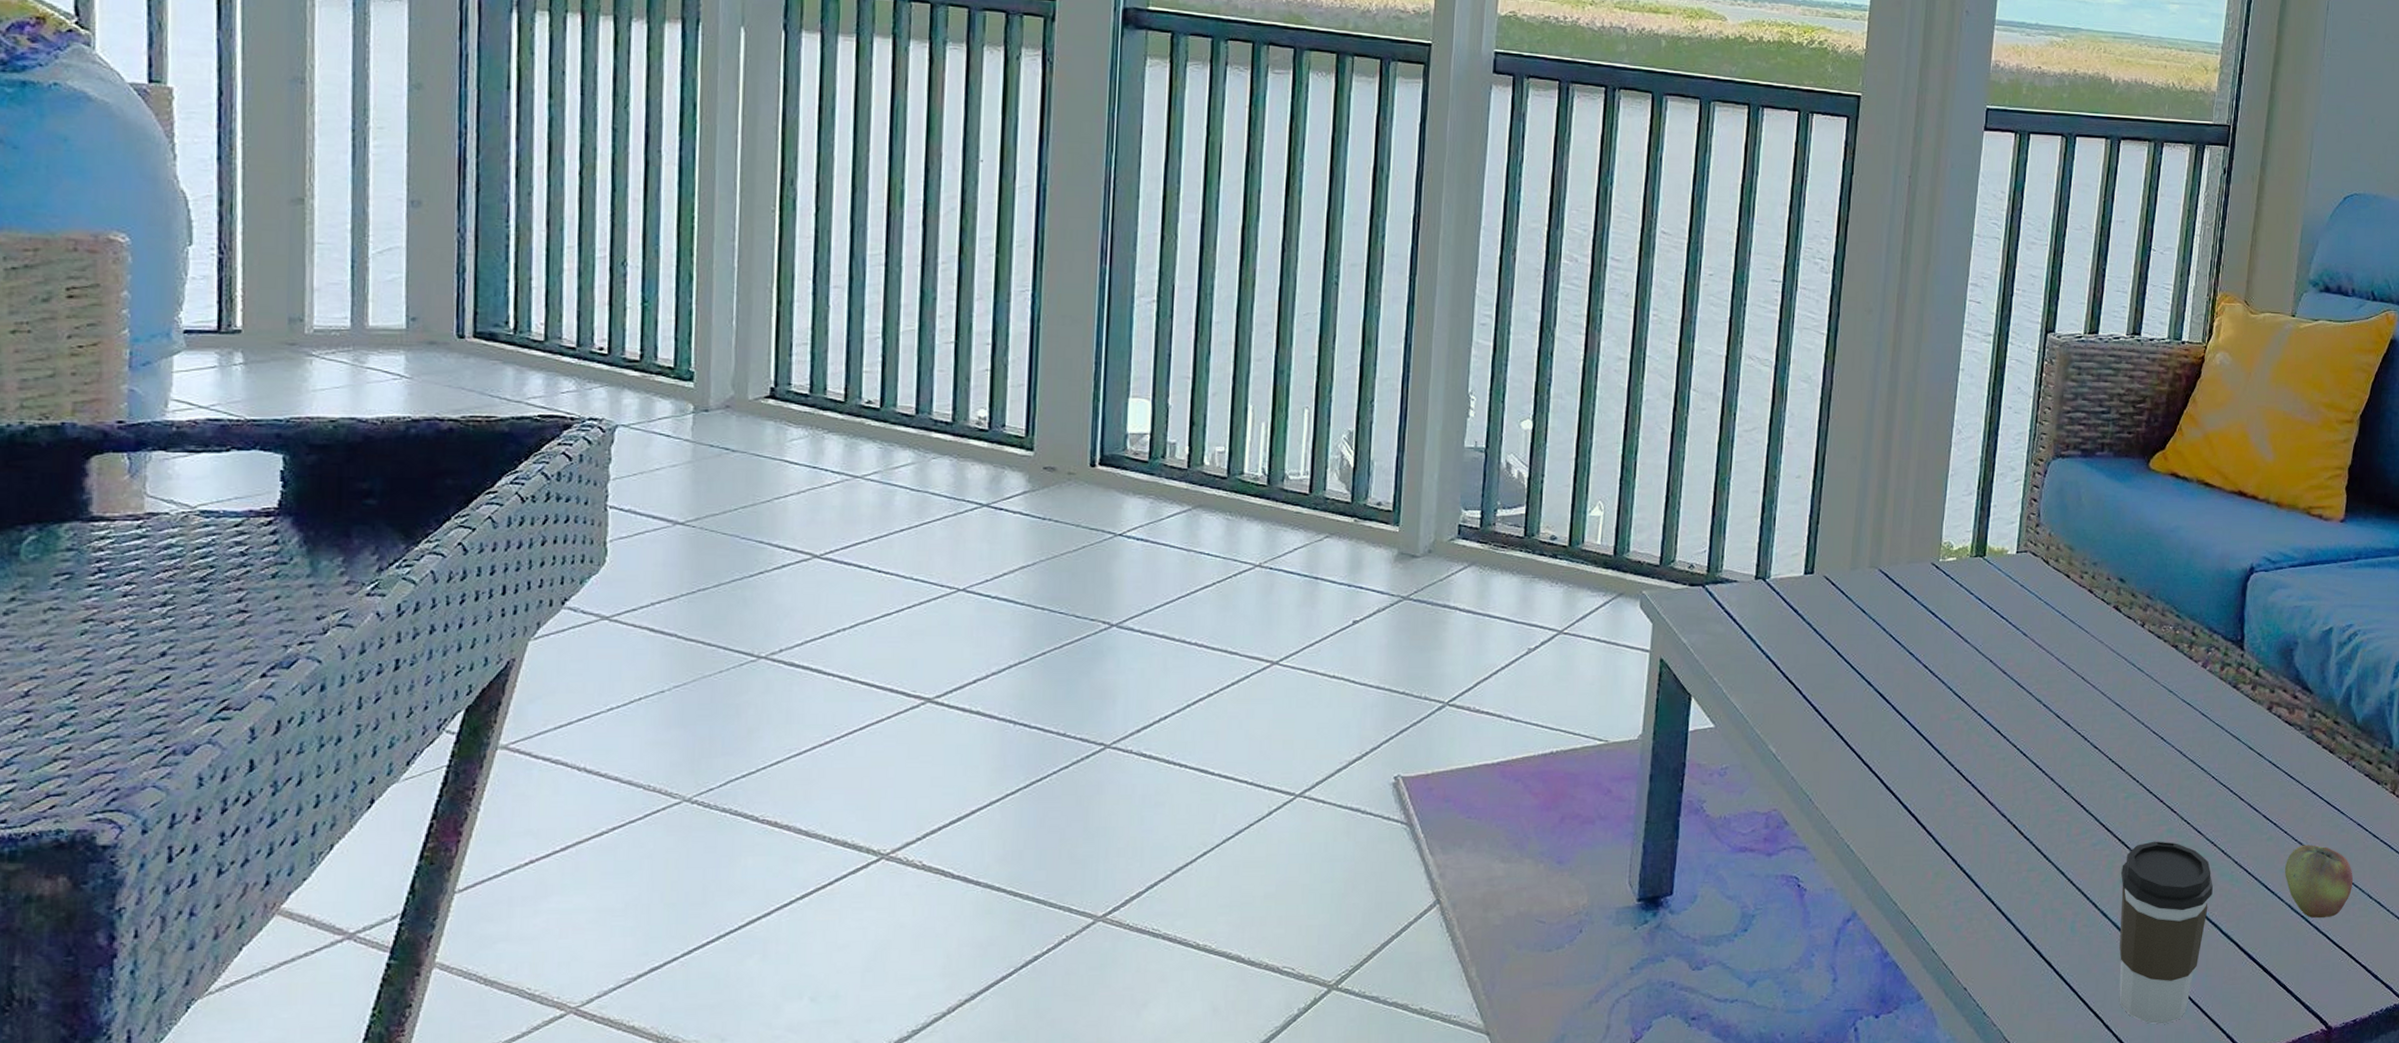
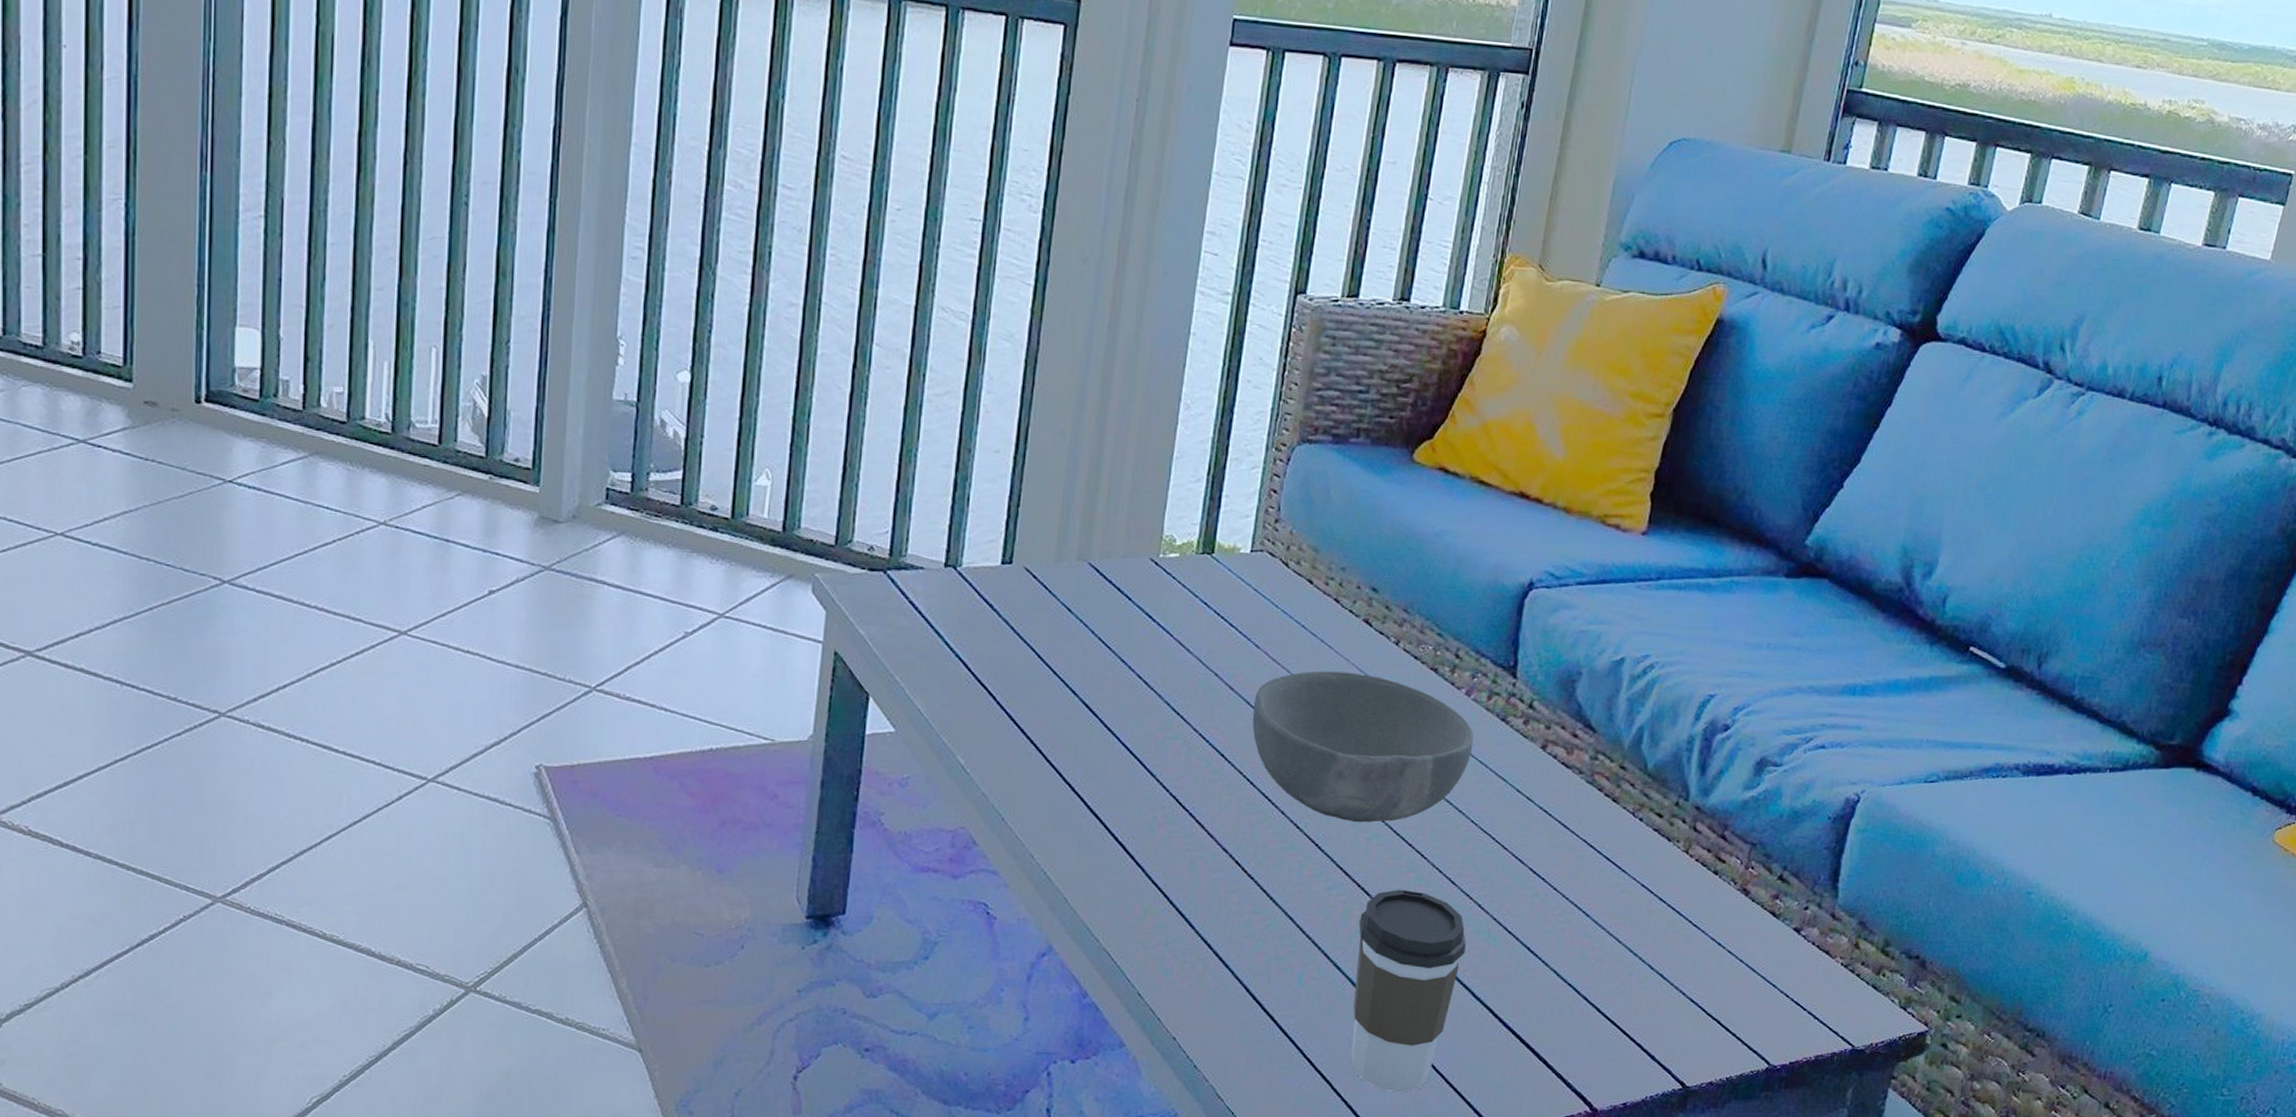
bowl: none [2023,653,2211,785] -> present [1252,670,1474,823]
apple: present [2284,845,2353,919] -> none [1551,904,1633,988]

